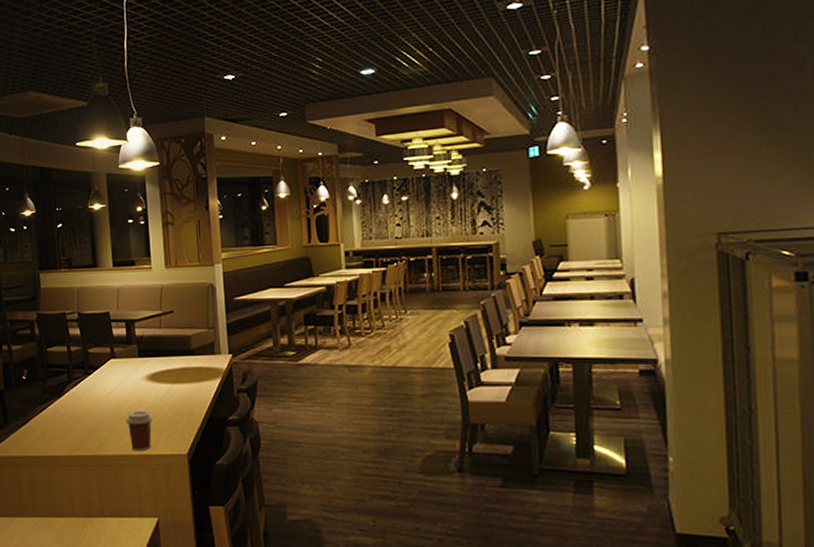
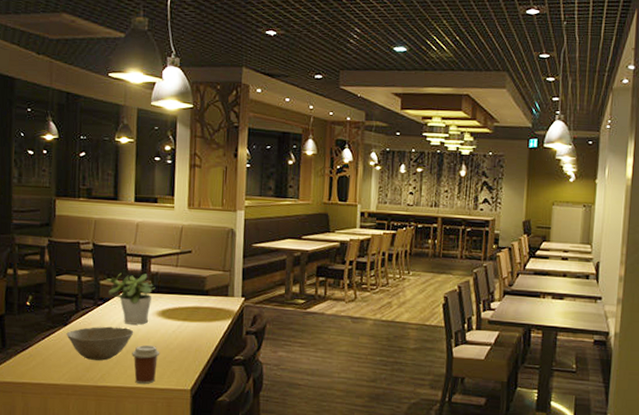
bowl: none [62,394,126,430] -> present [66,326,134,361]
potted plant: none [93,338,142,391] -> present [106,272,156,325]

